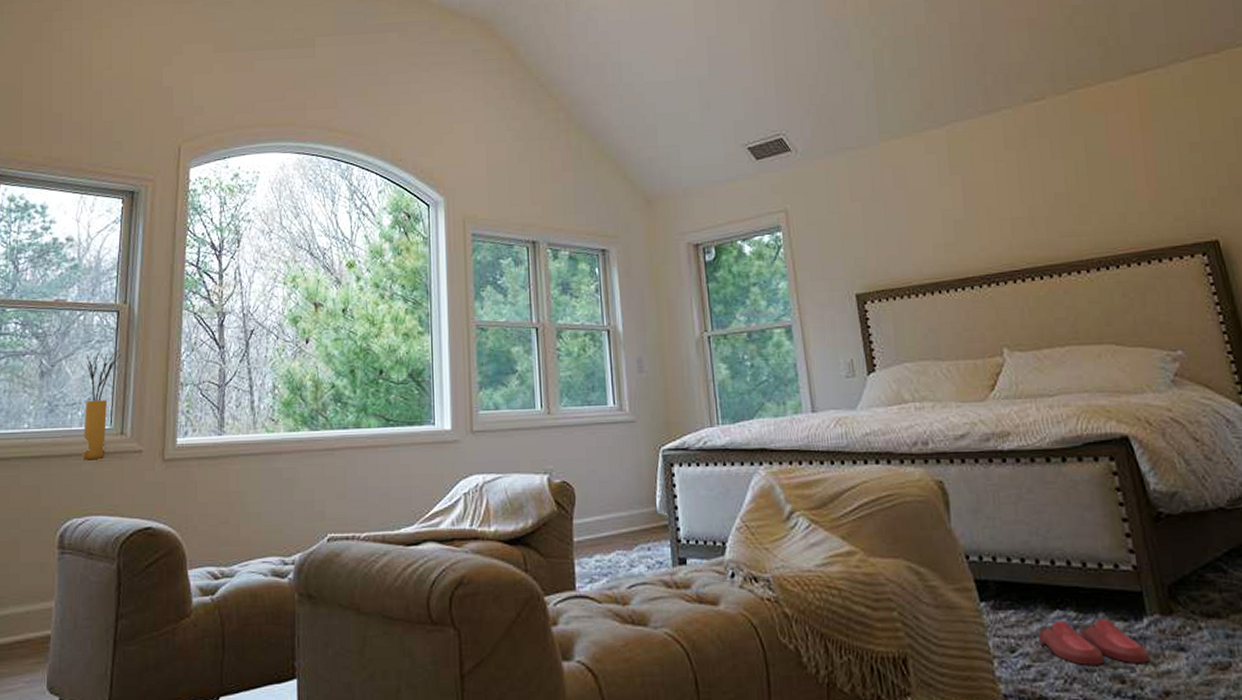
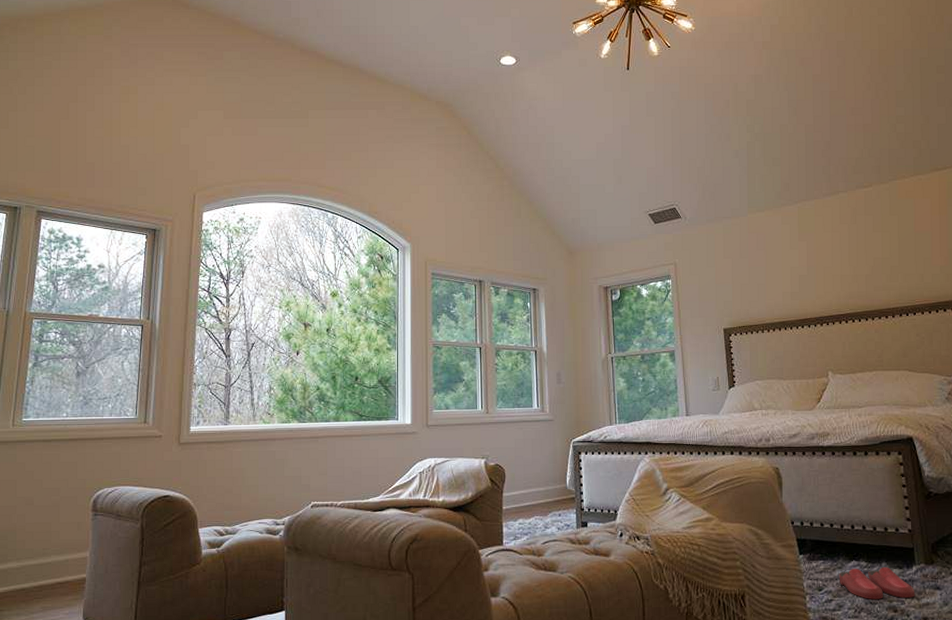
vase: present [82,349,121,460] -> none [112,356,144,443]

